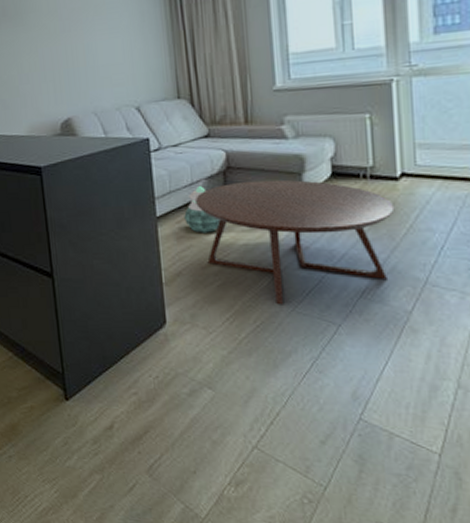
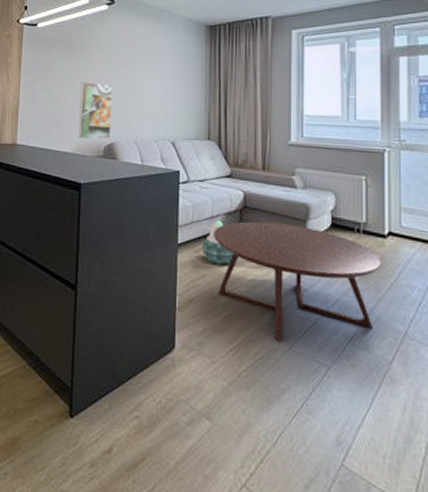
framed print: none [23,52,66,119] -> present [78,82,113,139]

